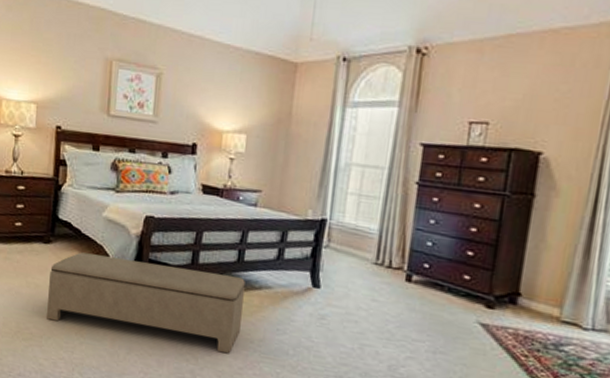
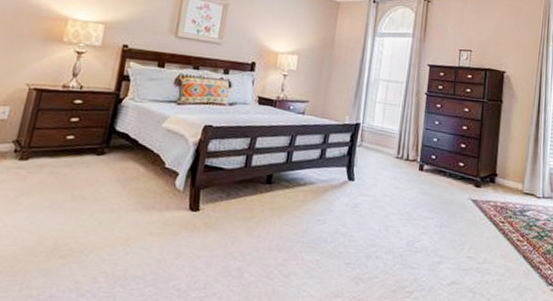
bench: present [45,252,245,354] -> none [89,162,292,248]

